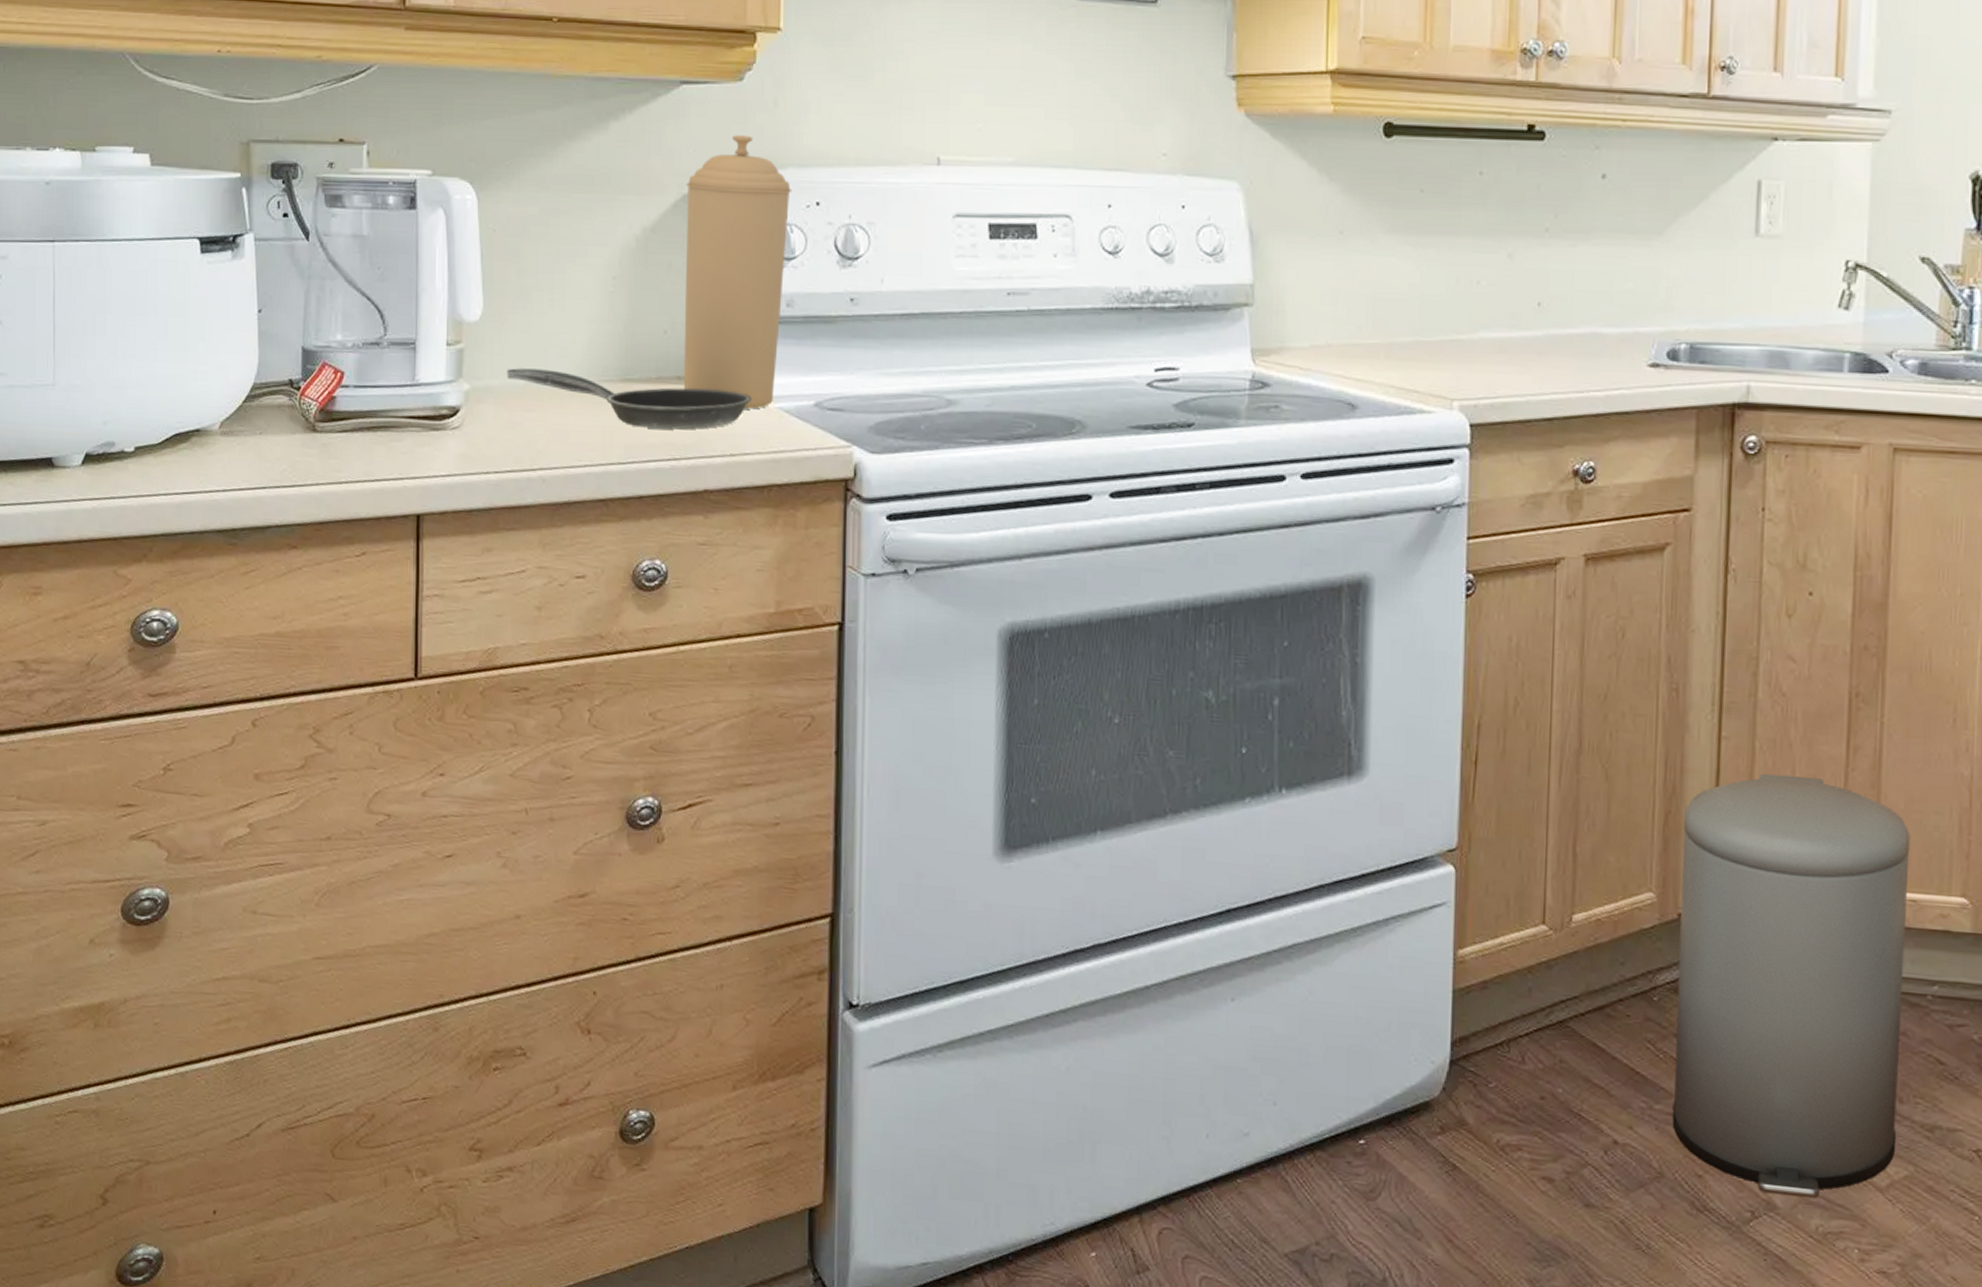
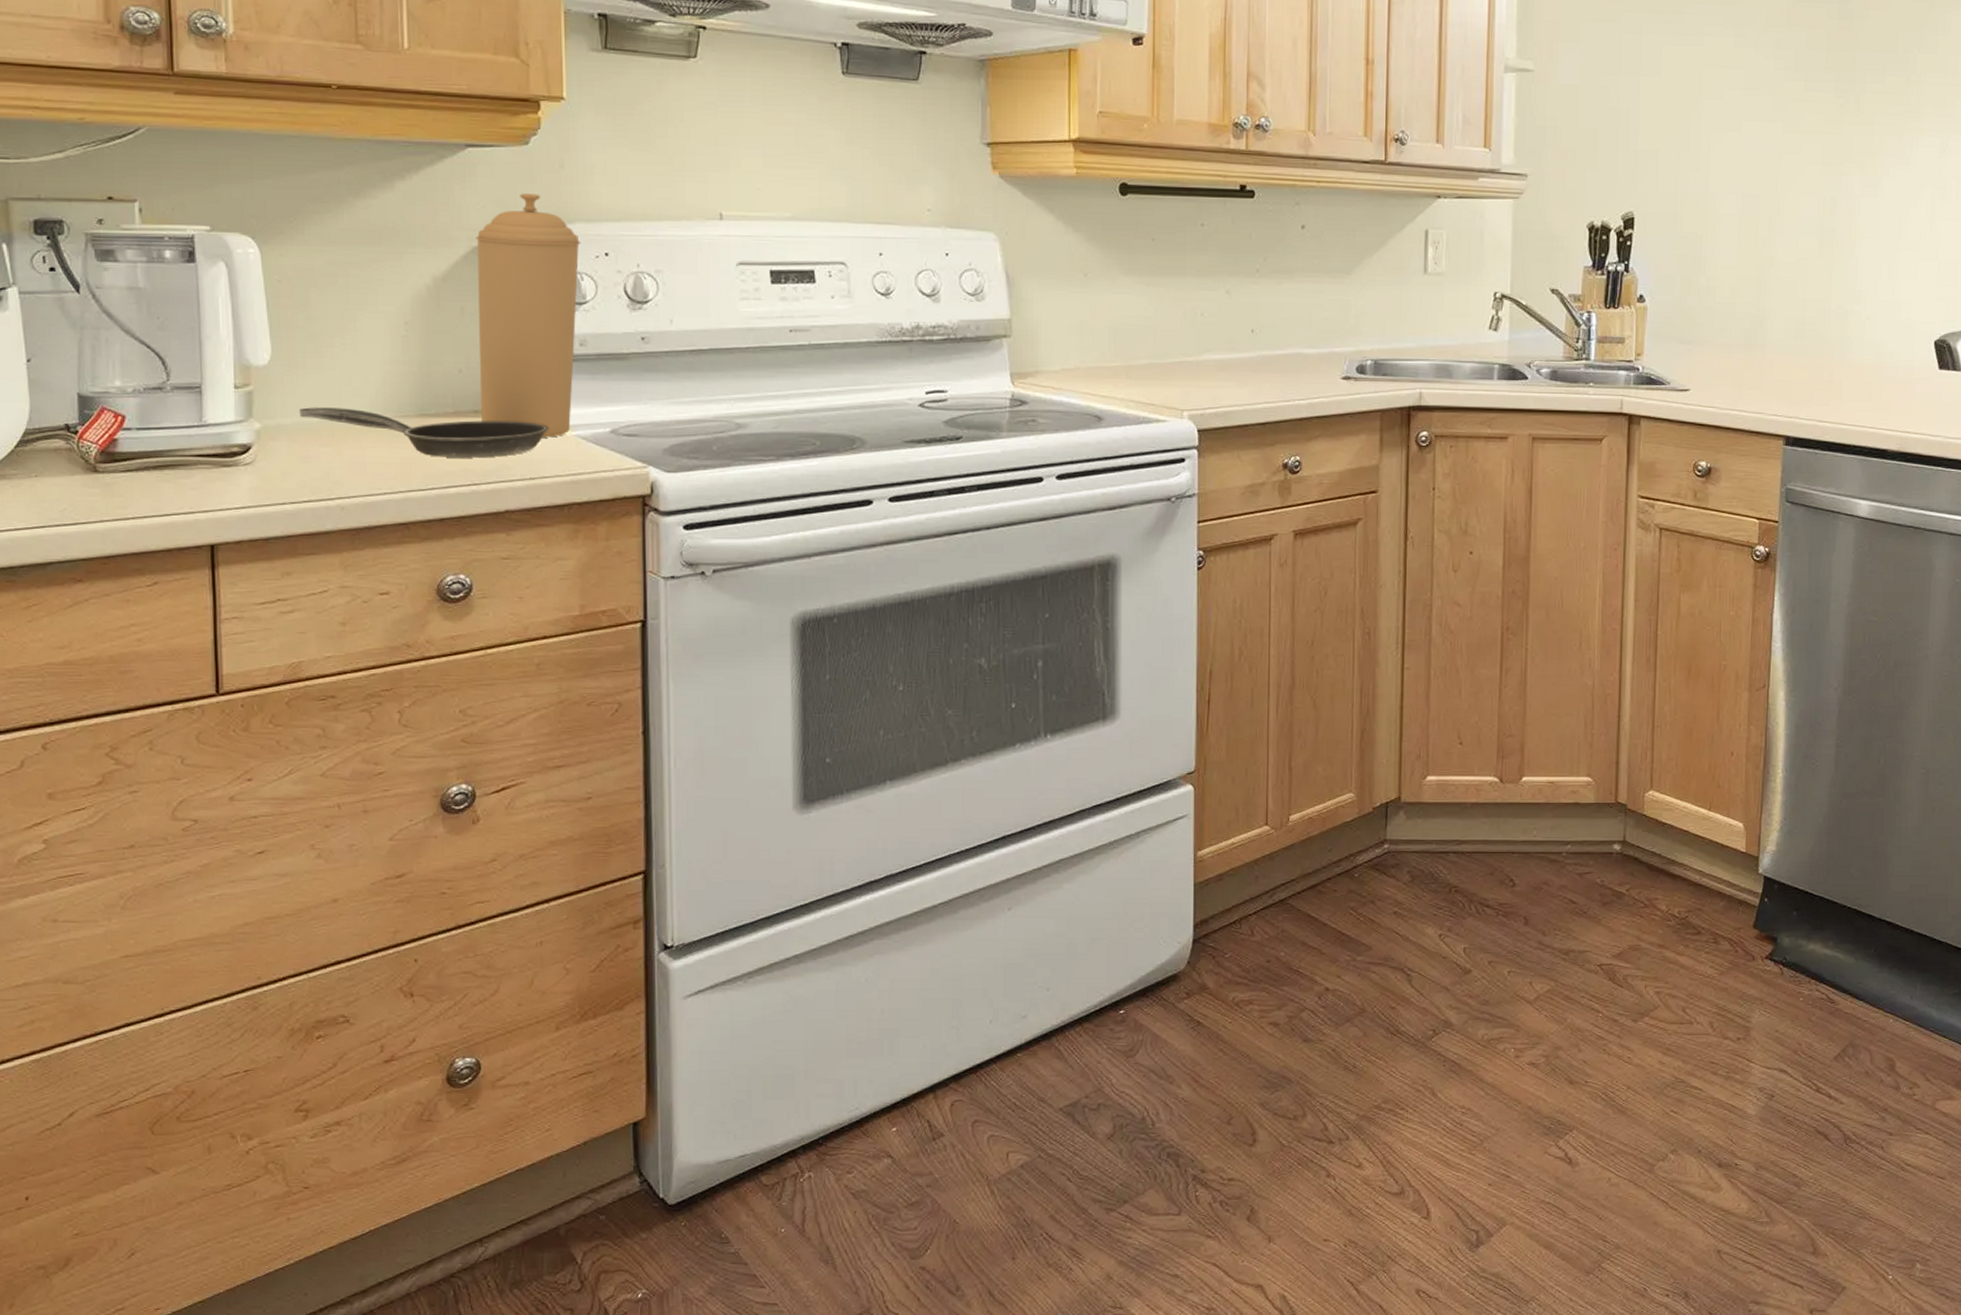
pedal bin: present [1672,773,1911,1199] -> none [1371,694,1549,1016]

